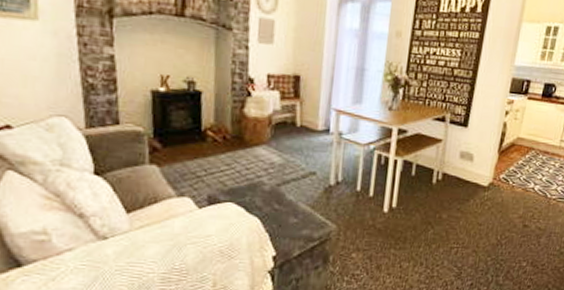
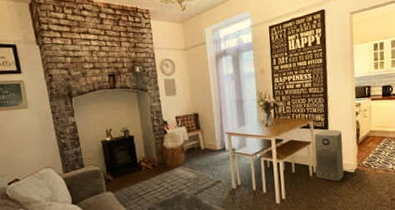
air purifier: none [440,126,484,195] -> present [314,129,344,182]

